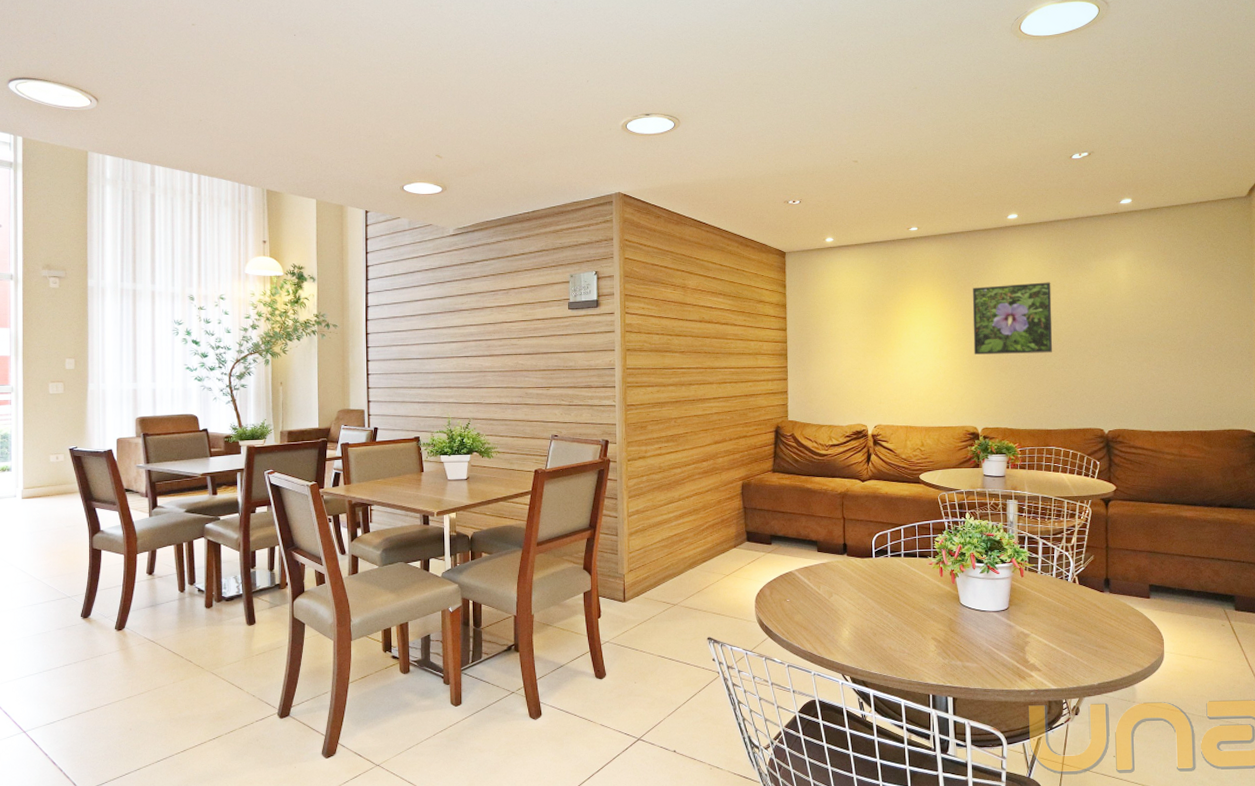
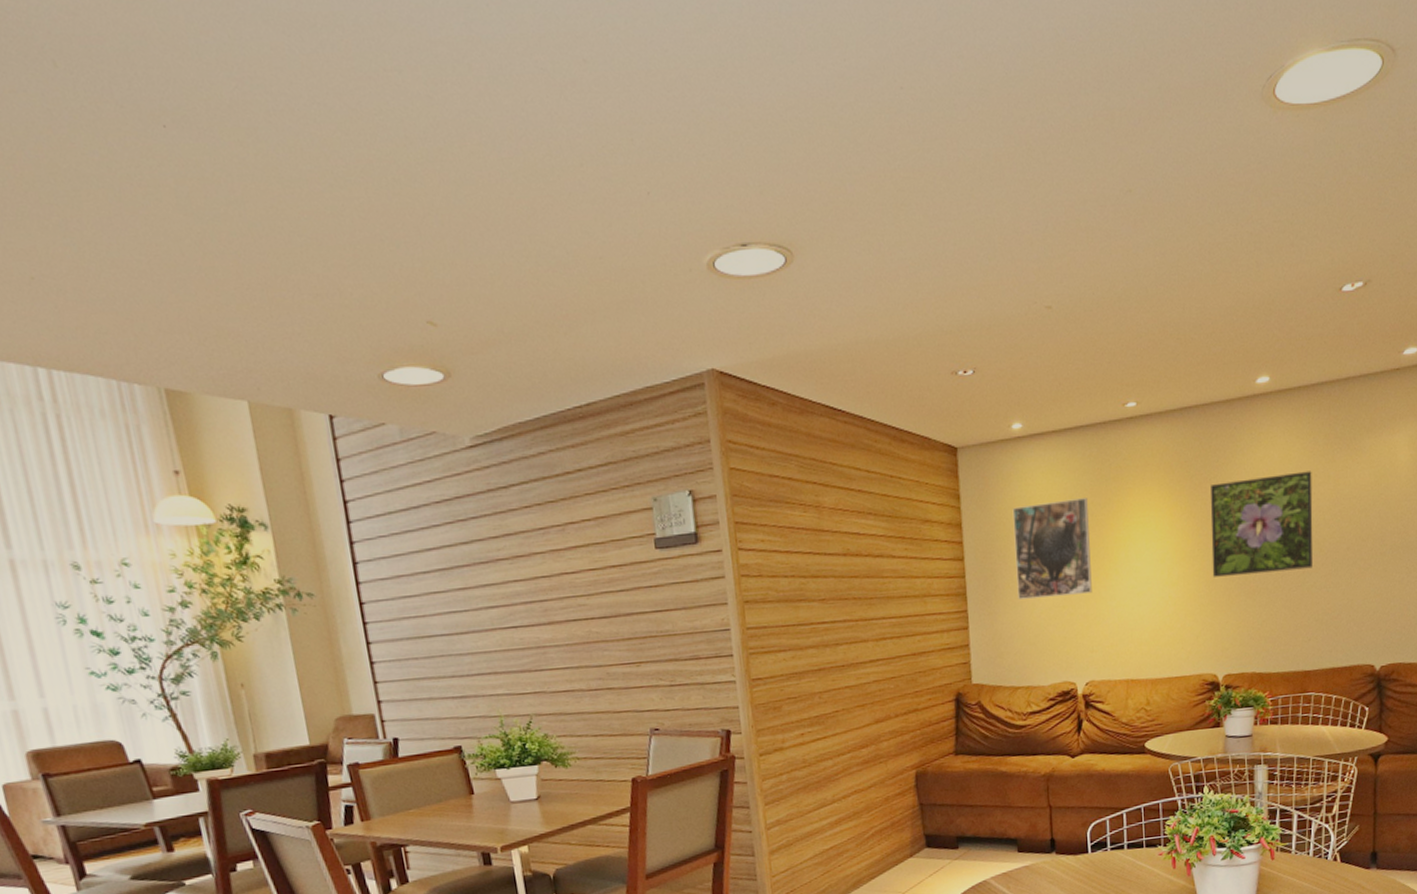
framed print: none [824,292,881,361] -> present [1012,498,1092,599]

